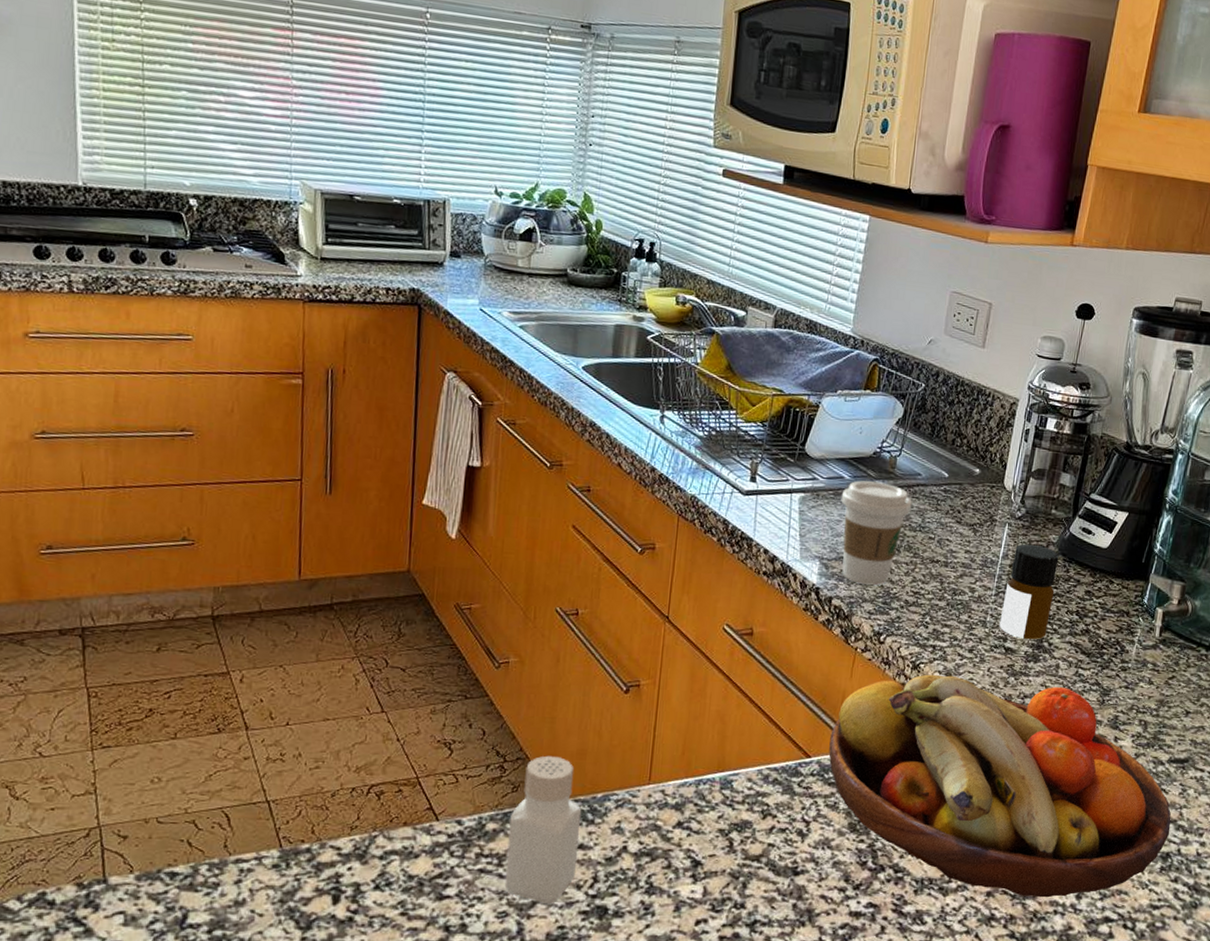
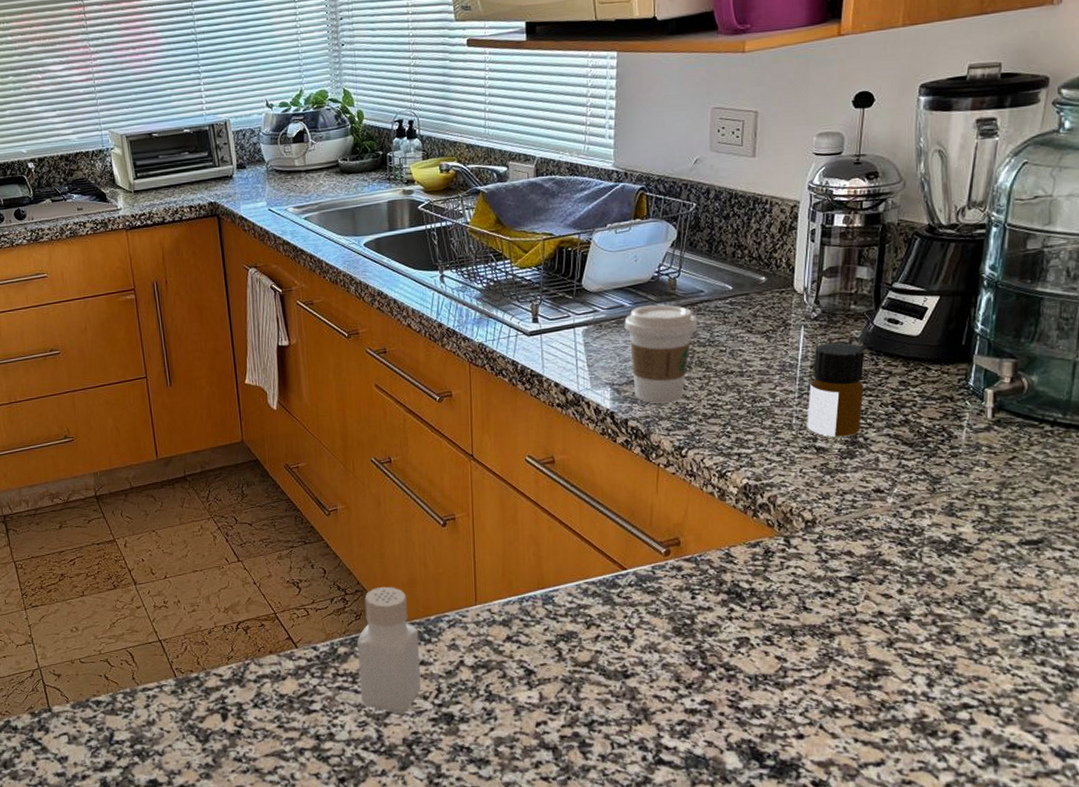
fruit bowl: present [829,674,1172,898] -> none [643,480,1030,688]

